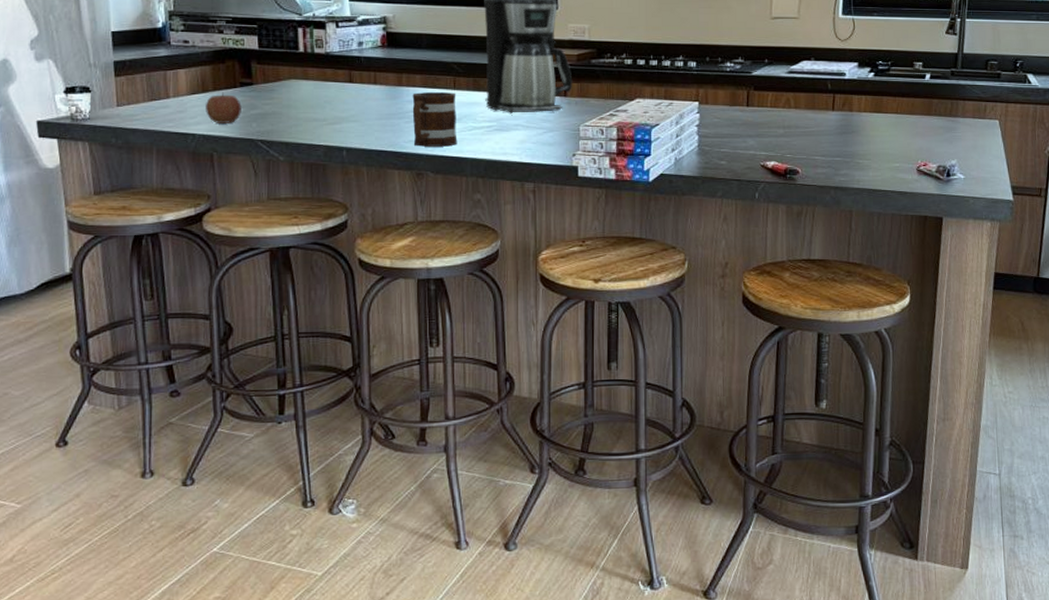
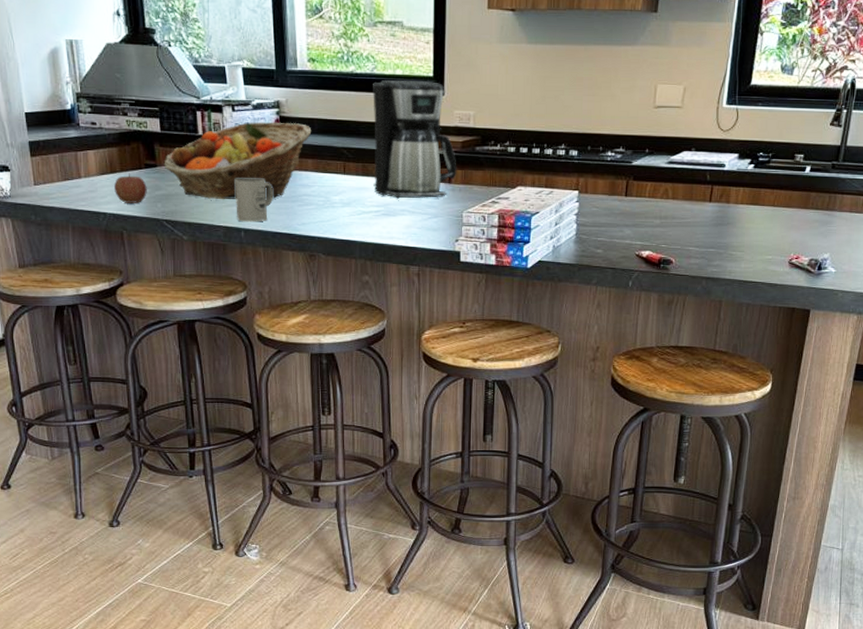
fruit basket: none [260,37,420,118] -> present [164,121,312,200]
mug: none [337,95,379,141] -> present [234,178,274,222]
mug: present [412,91,457,147] -> none [305,176,347,230]

